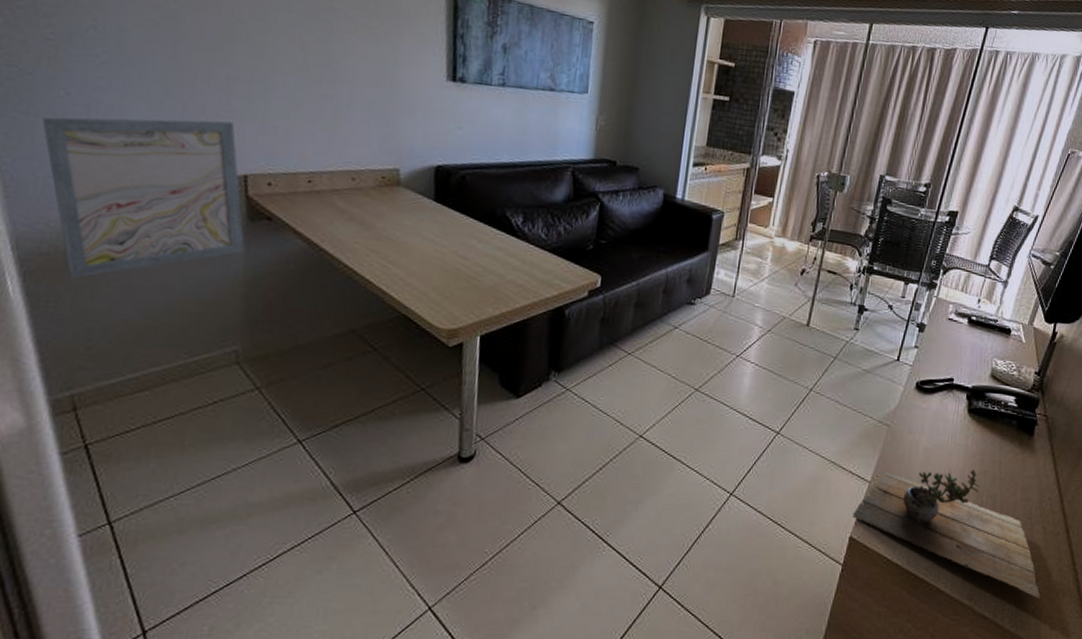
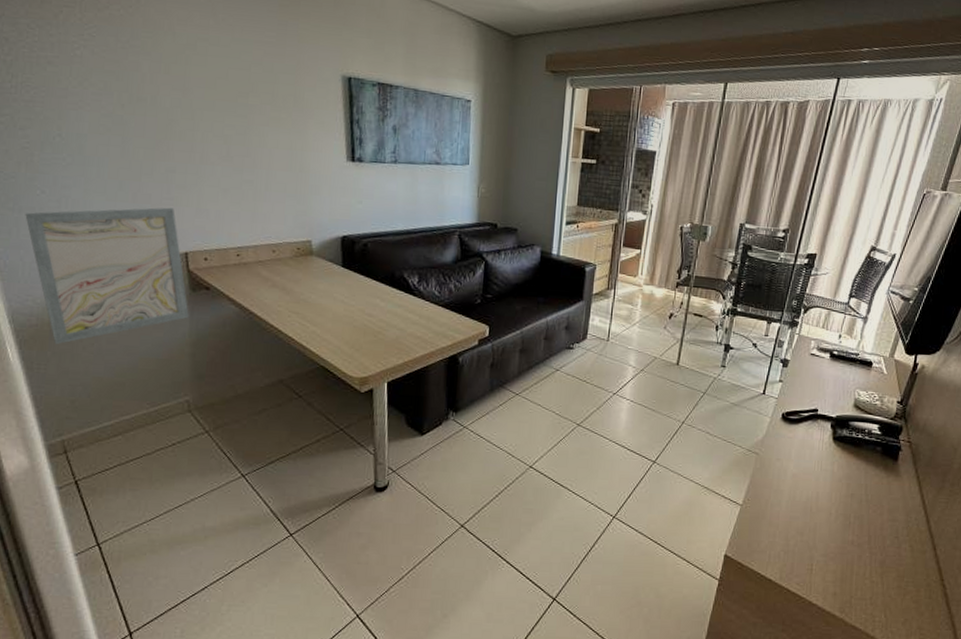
succulent plant: present [852,469,1040,600] -> none [726,493,910,612]

